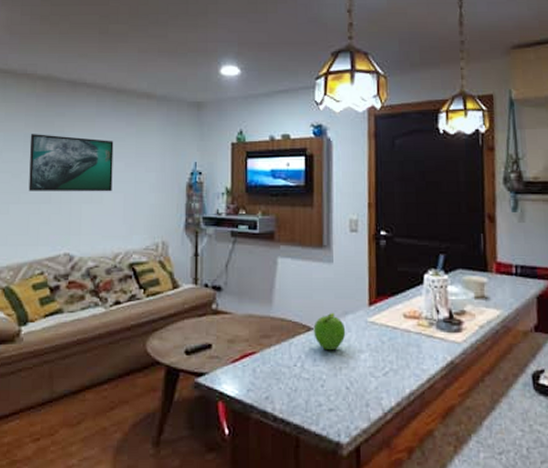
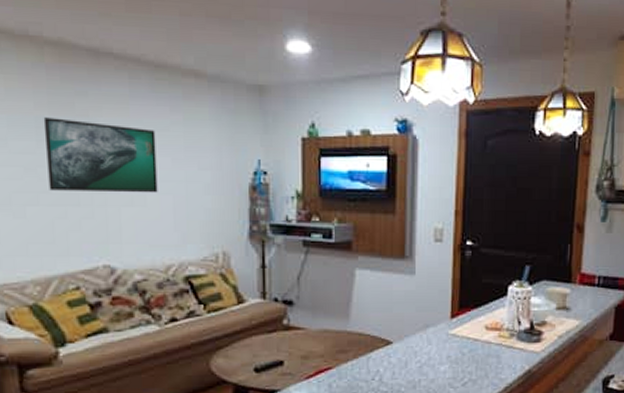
fruit: present [313,312,346,351] -> none [393,325,426,364]

